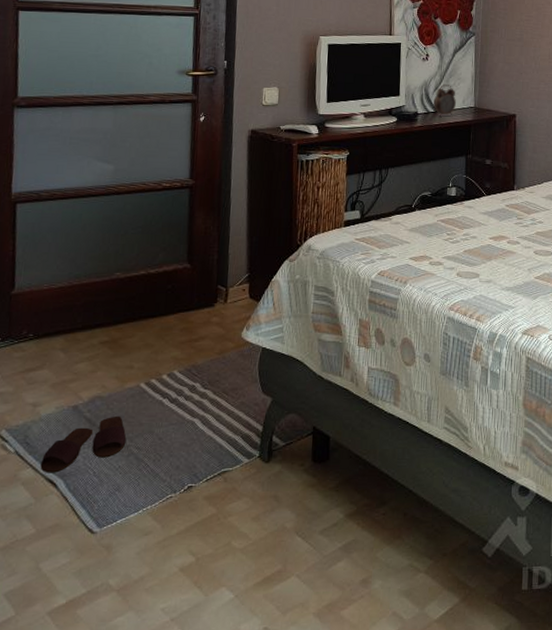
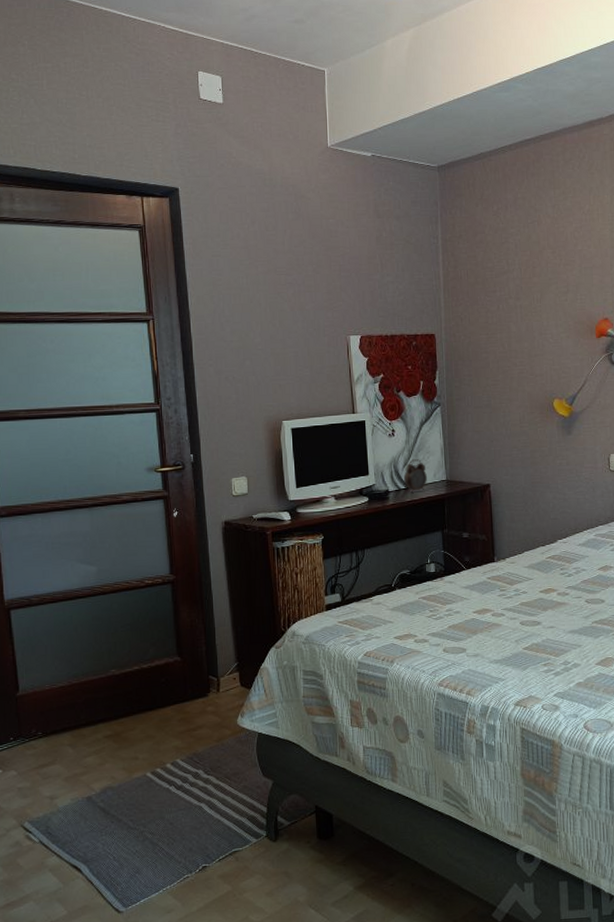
slippers: present [40,415,127,473] -> none [64,804,140,860]

